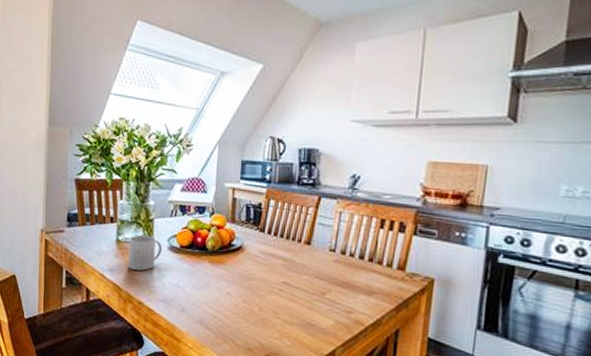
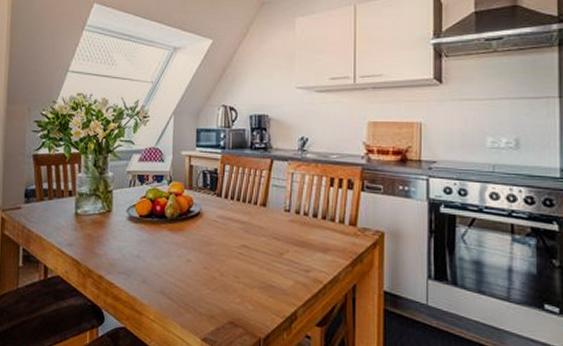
mug: present [128,235,163,271] -> none [87,206,122,243]

